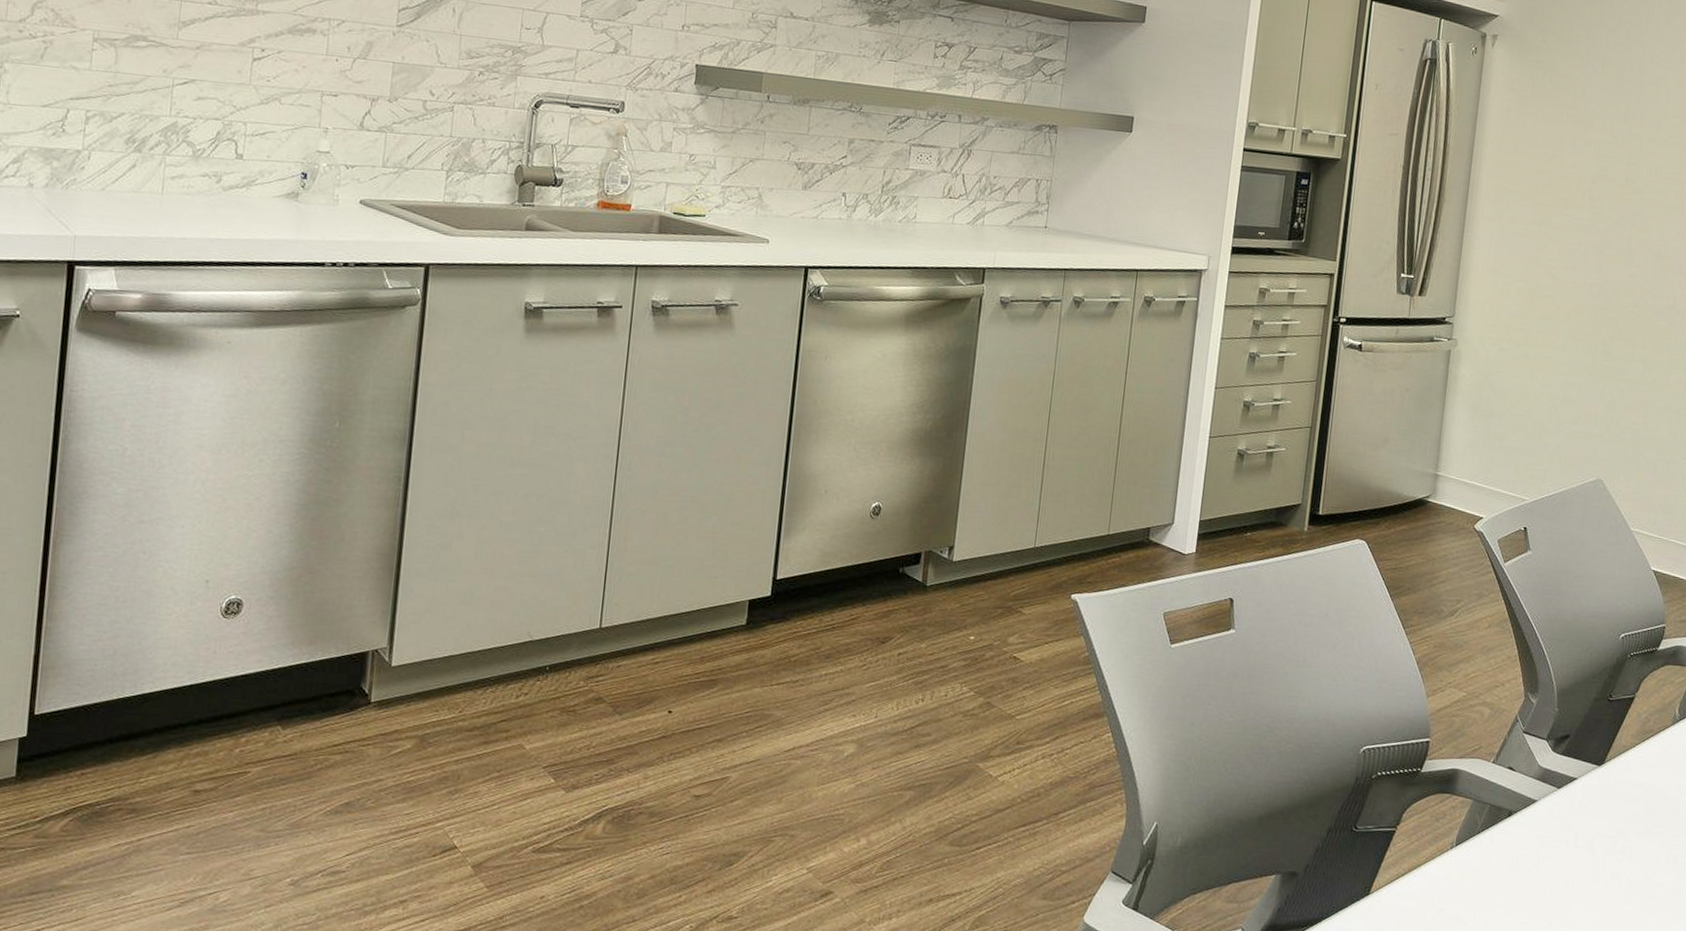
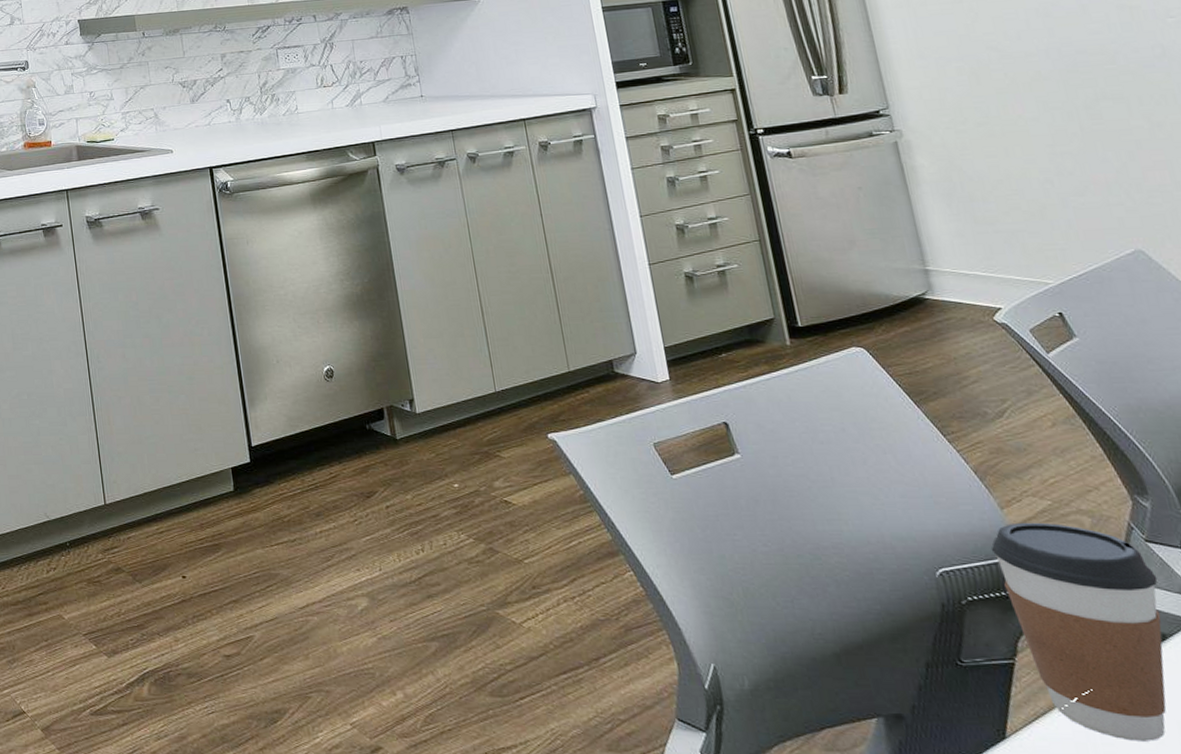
coffee cup: none [1408,709,1522,899] -> present [991,522,1167,742]

